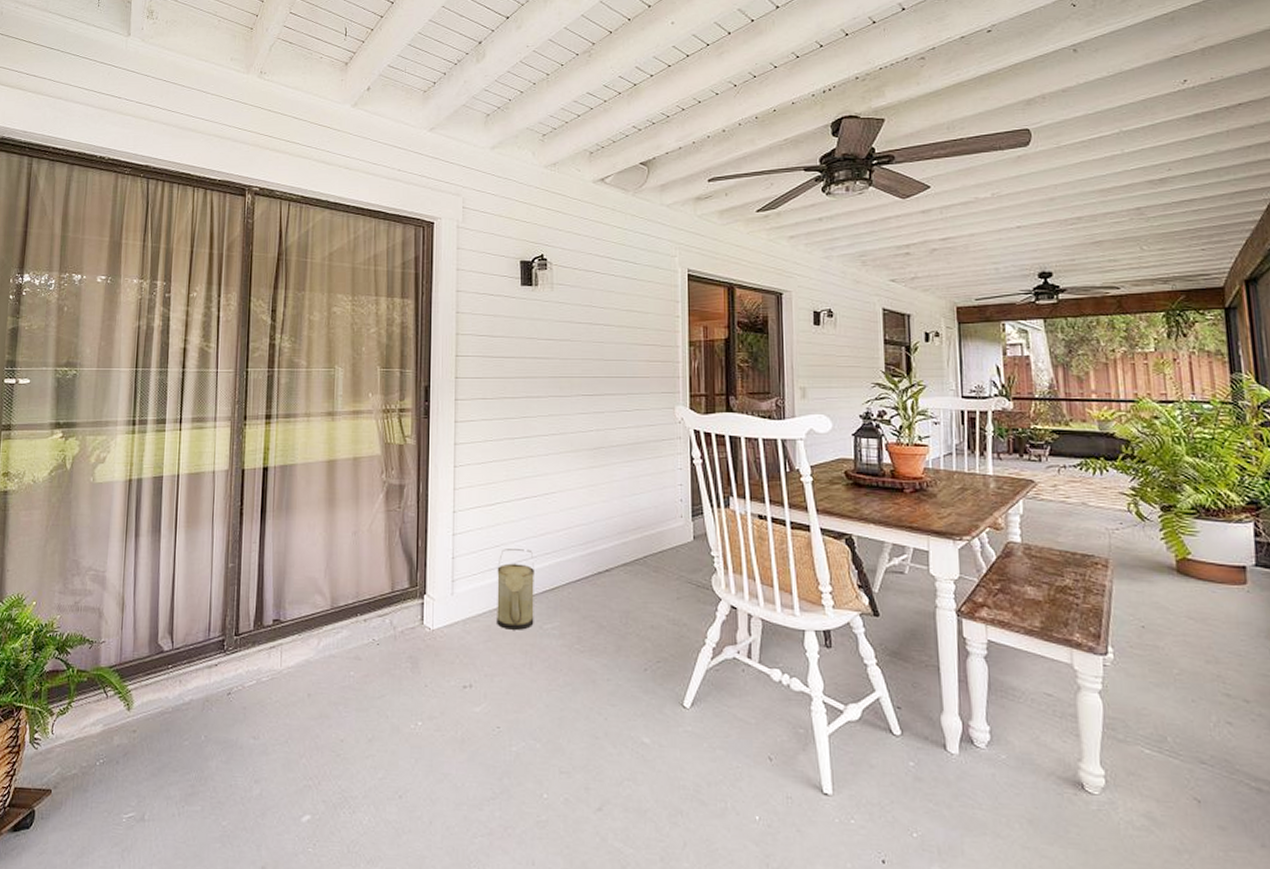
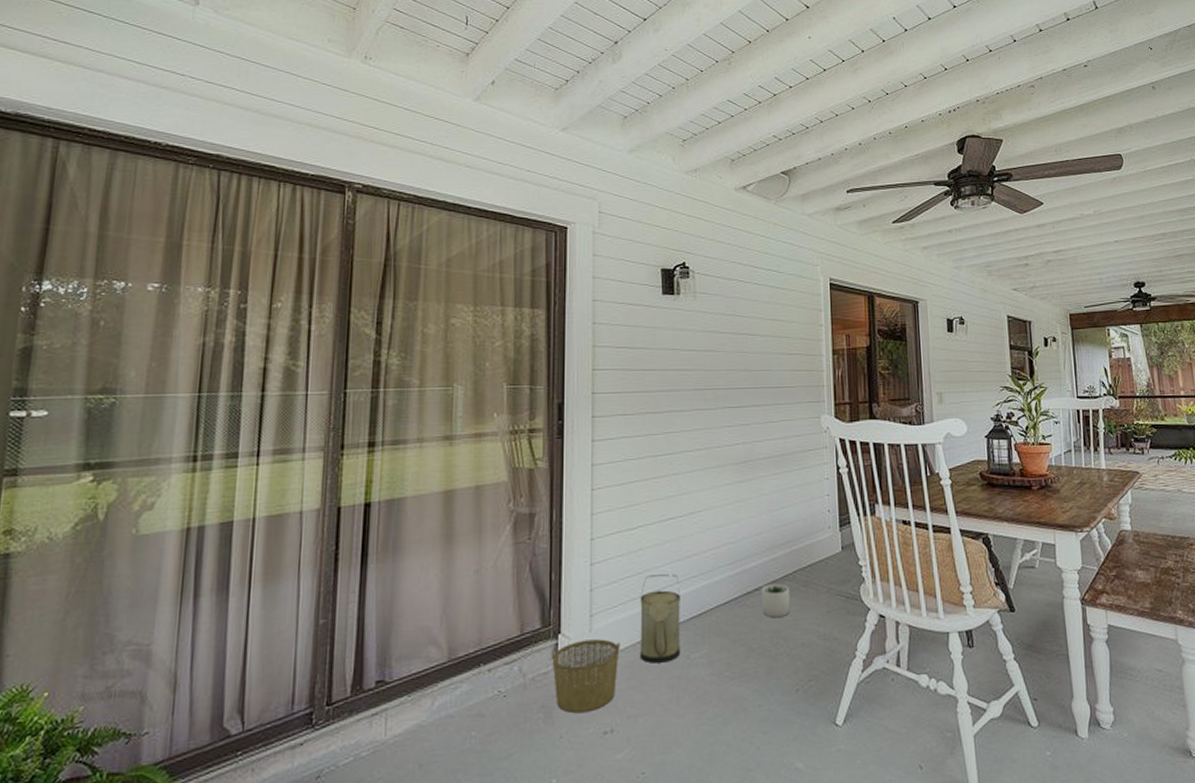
basket: none [418,602,479,667] -> present [552,639,620,714]
planter: none [612,566,640,600] -> present [761,583,790,618]

